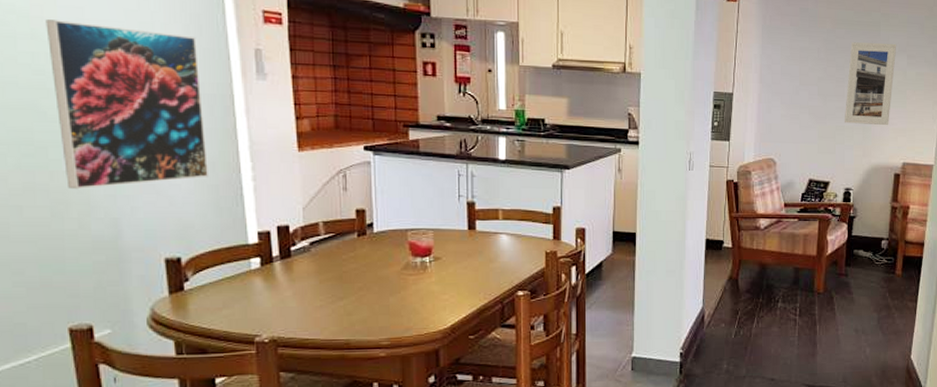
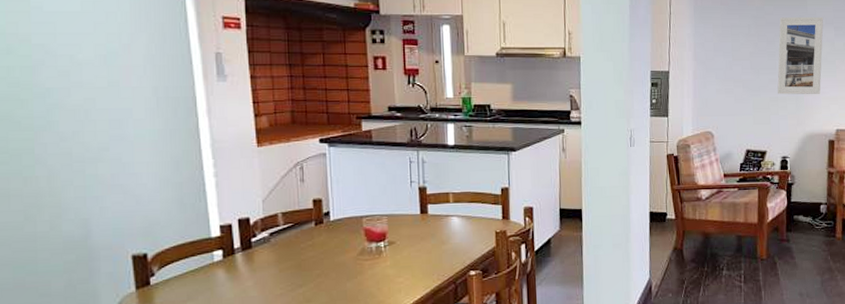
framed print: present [45,19,208,190] -> none [20,35,172,194]

